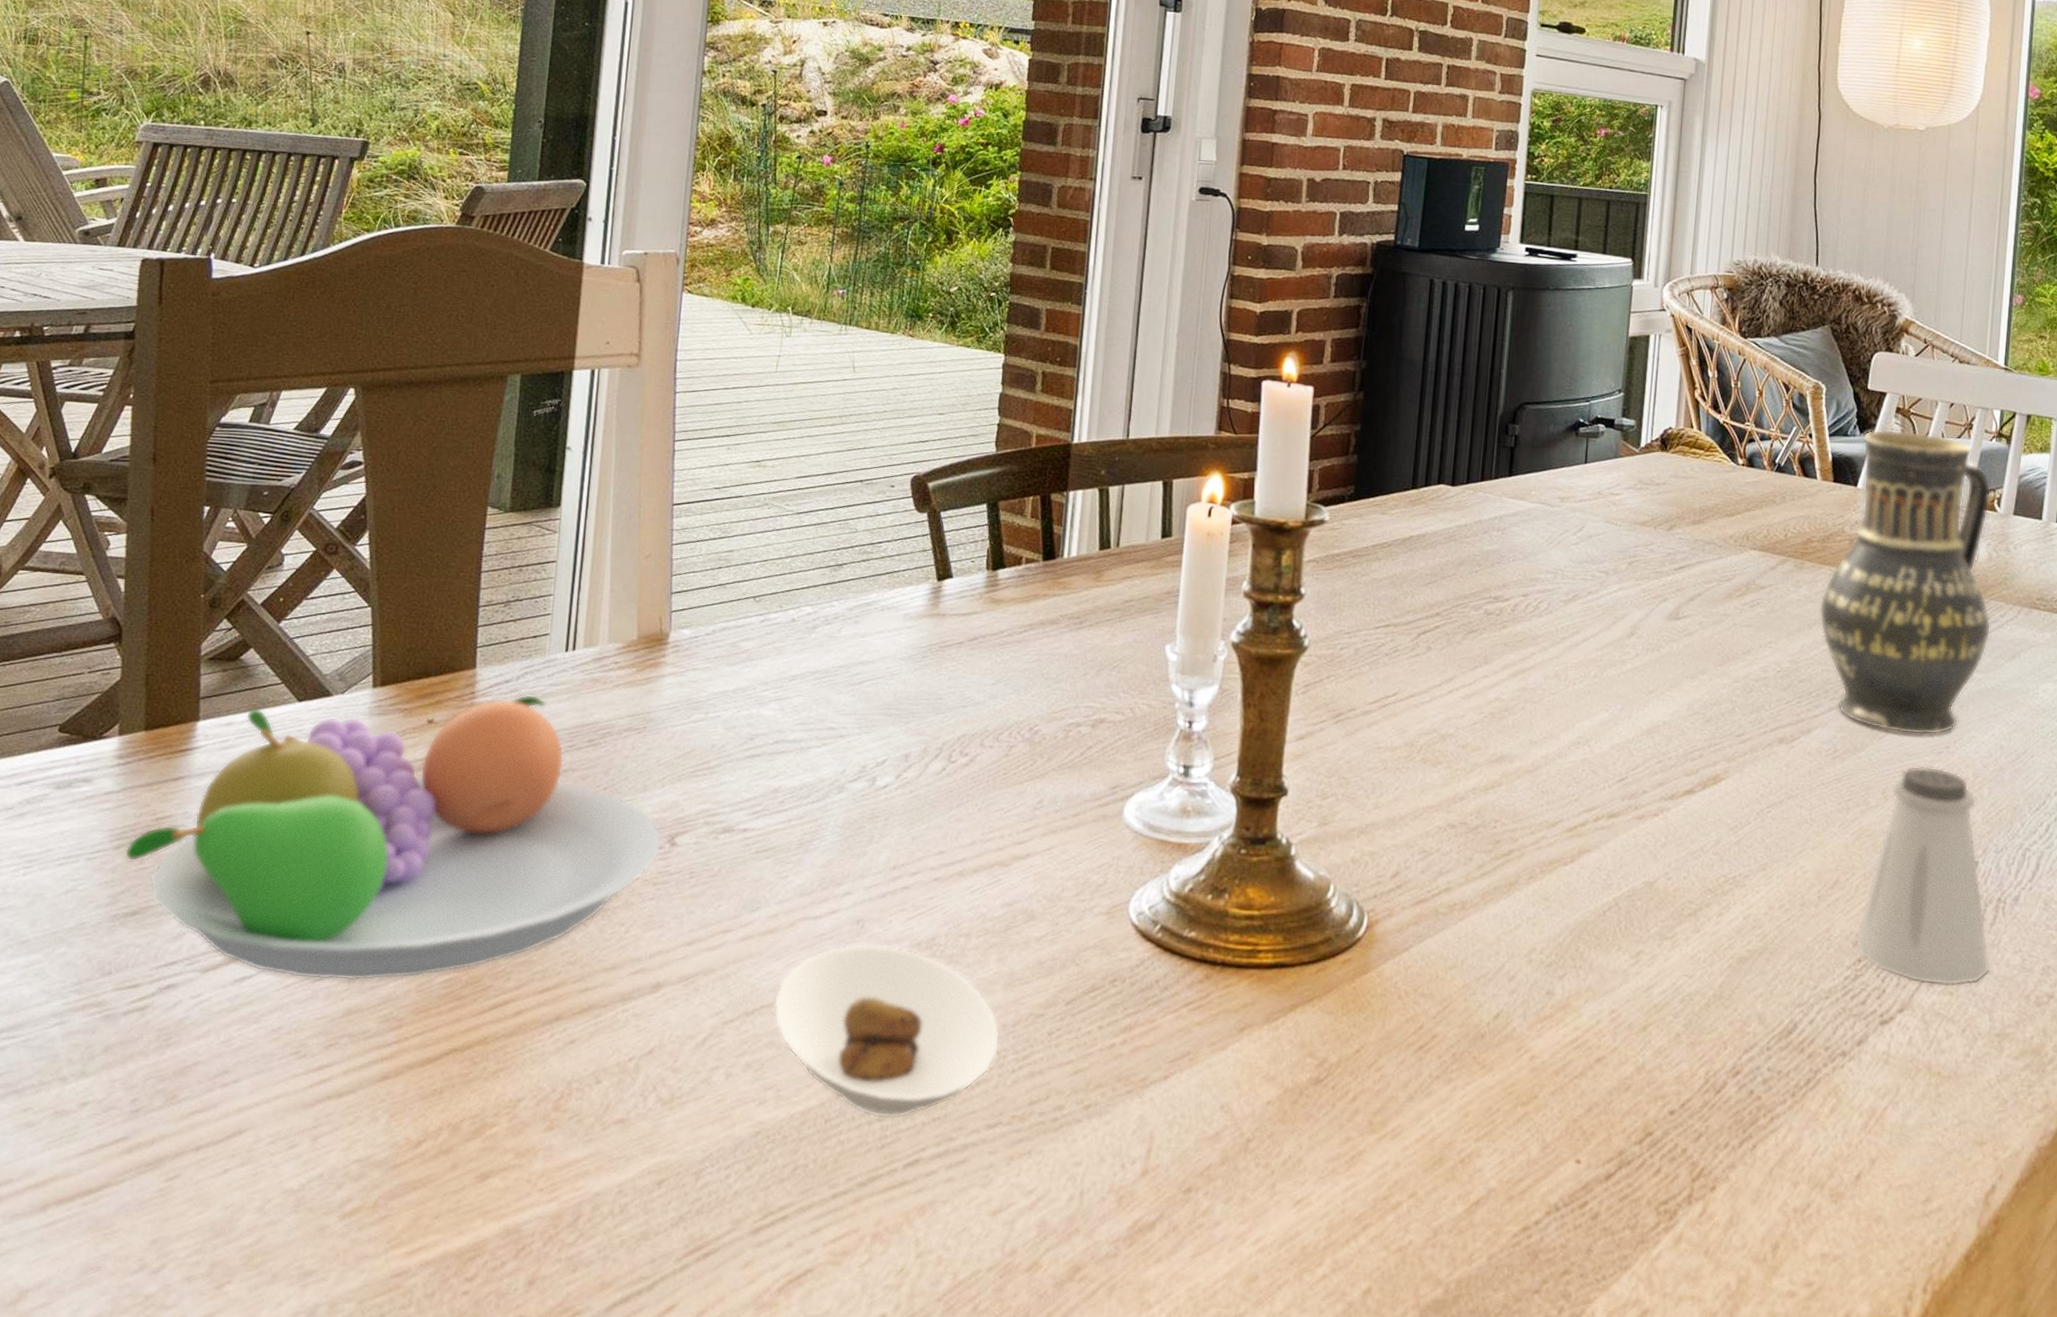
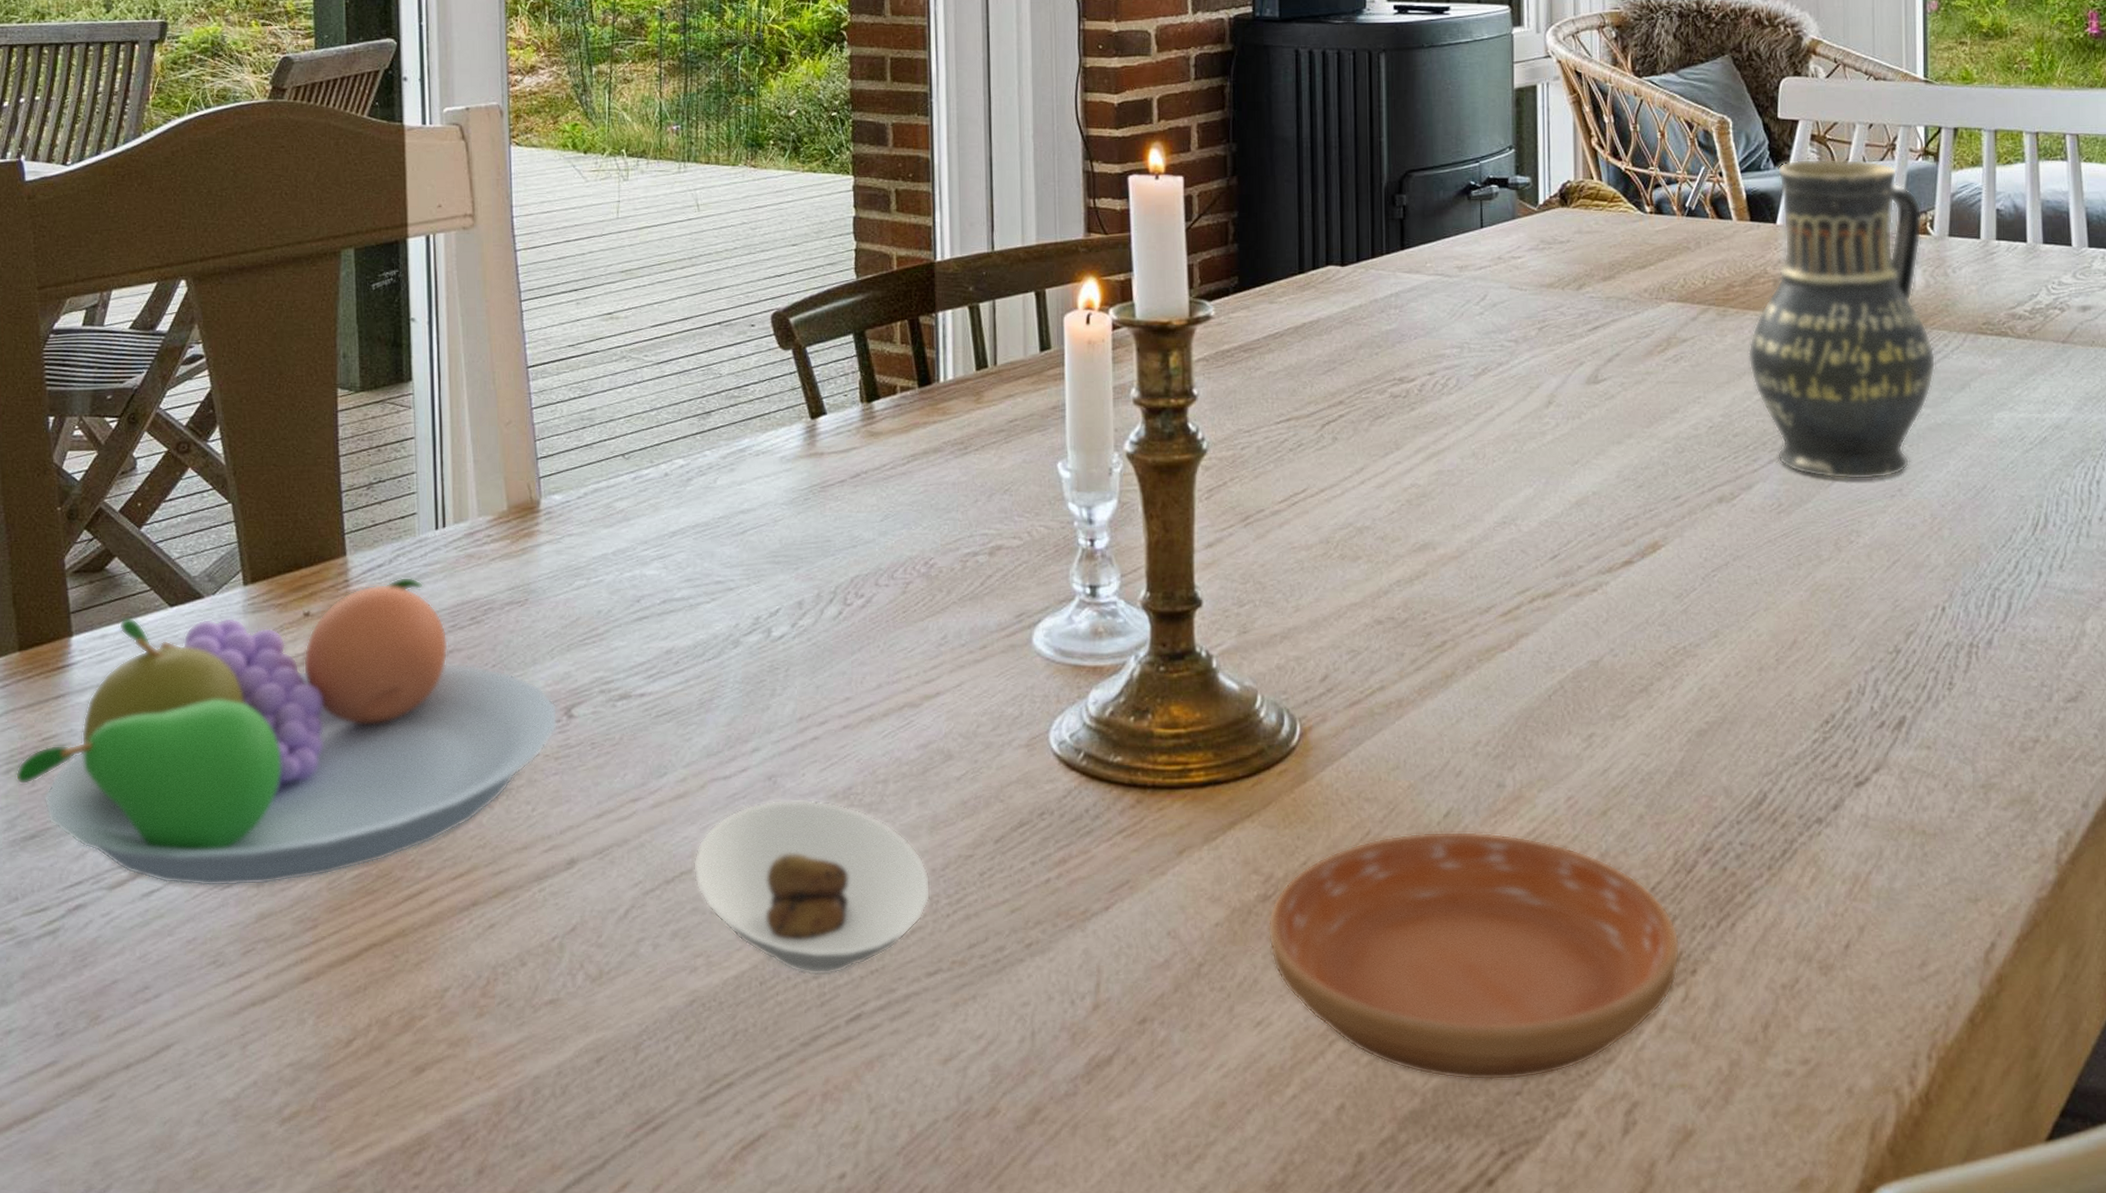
saucer: none [1315,1031,1703,1278] -> present [1267,831,1680,1080]
saltshaker: present [1854,766,1991,987] -> none [1819,512,1969,741]

